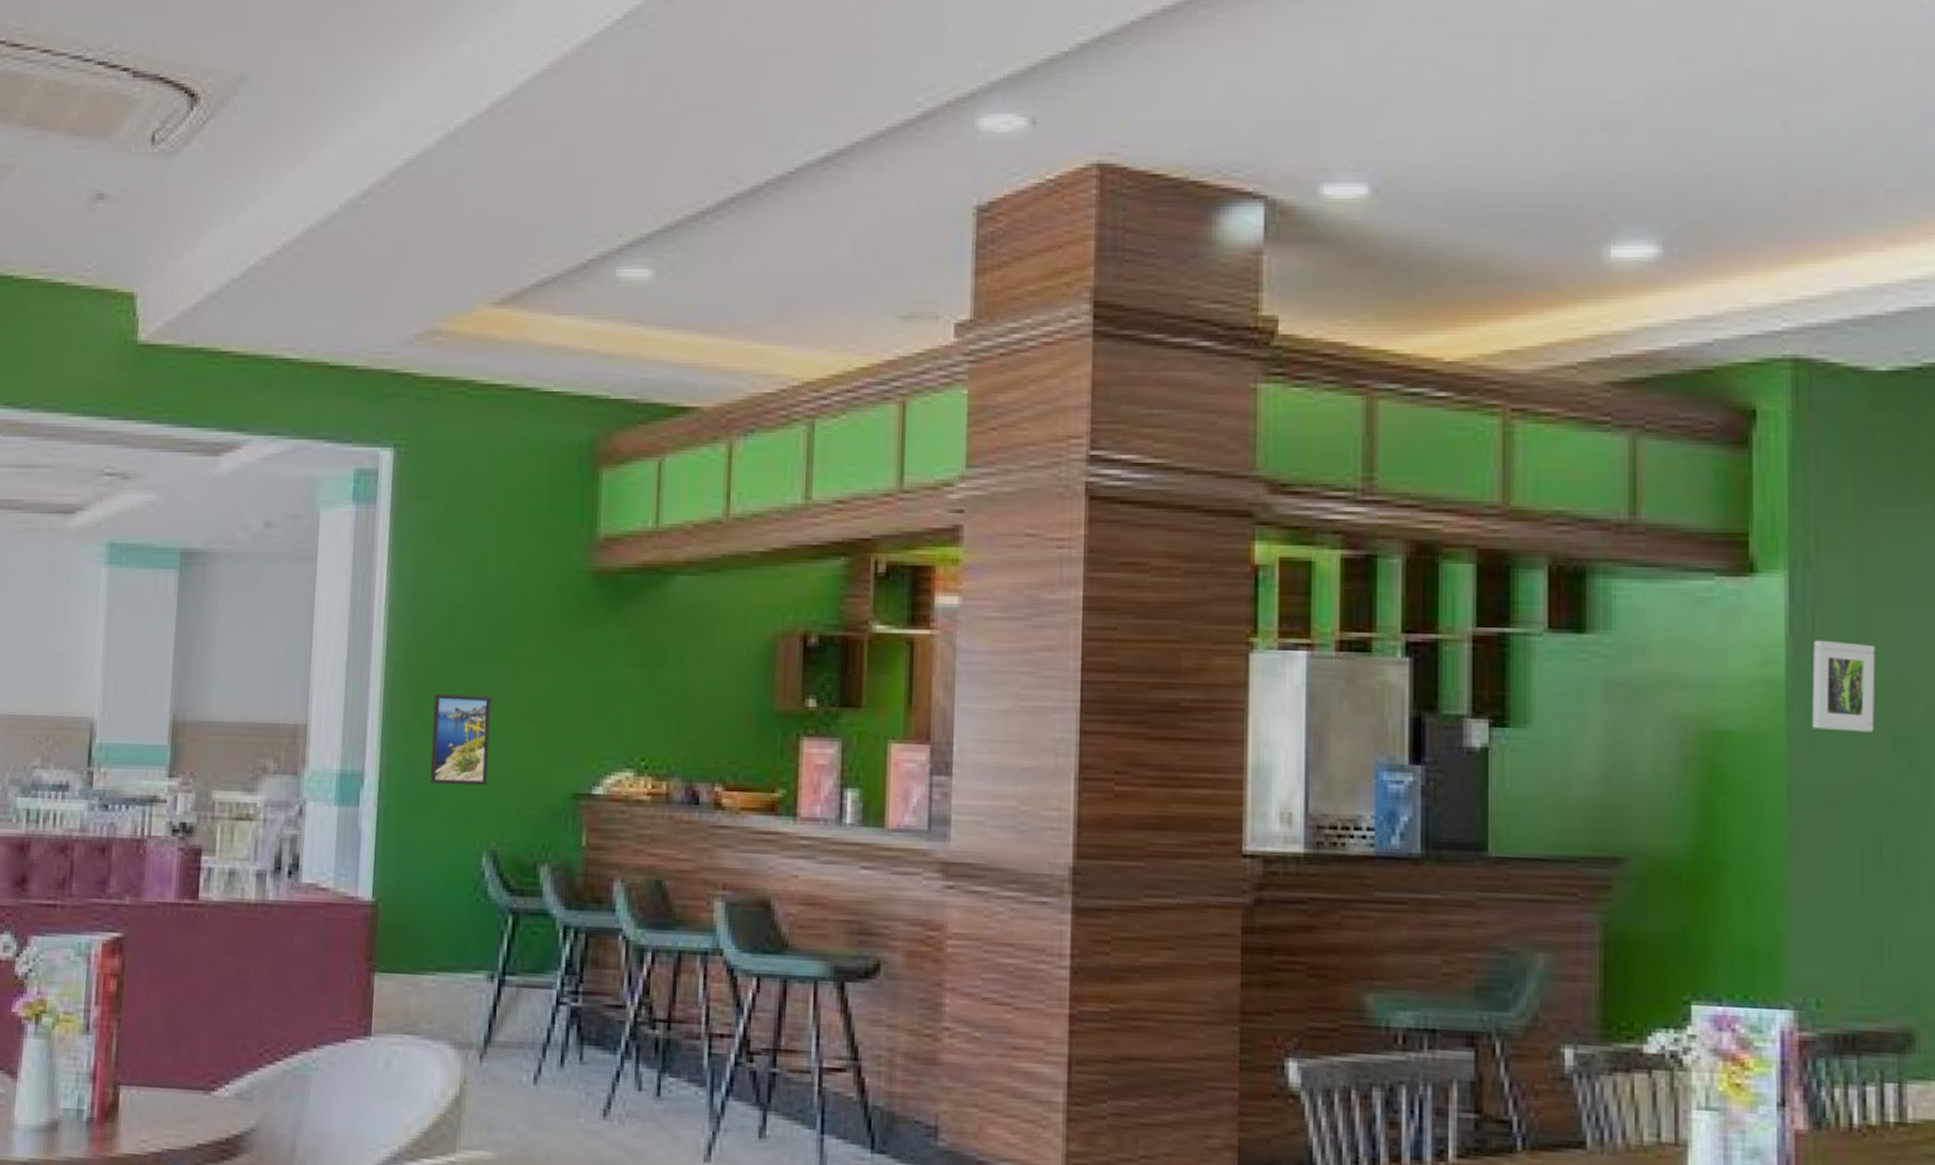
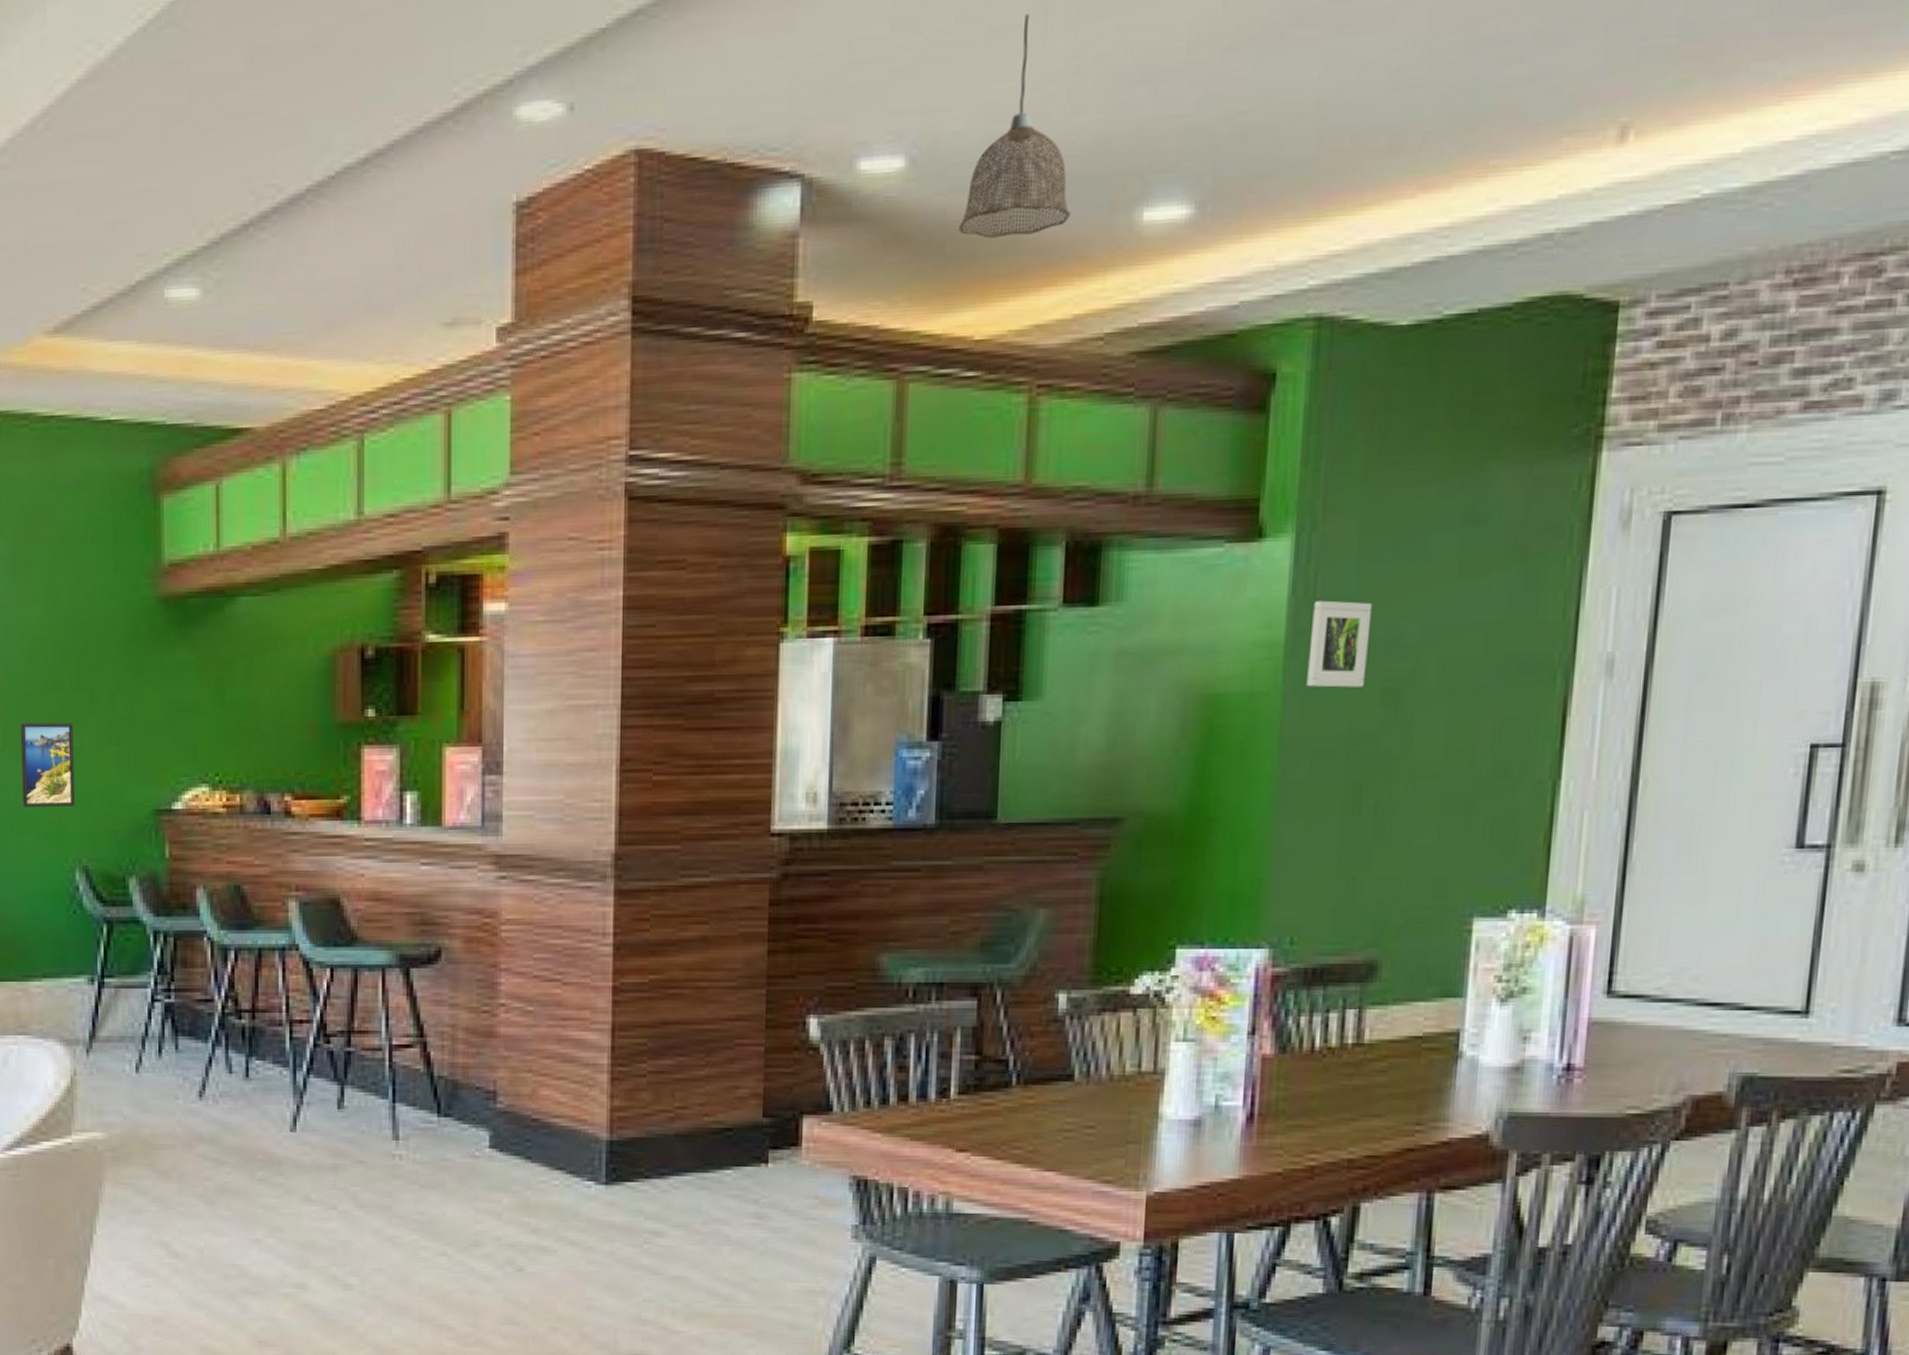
pendant lamp: none [1425,61,1537,266] -> present [959,13,1071,239]

